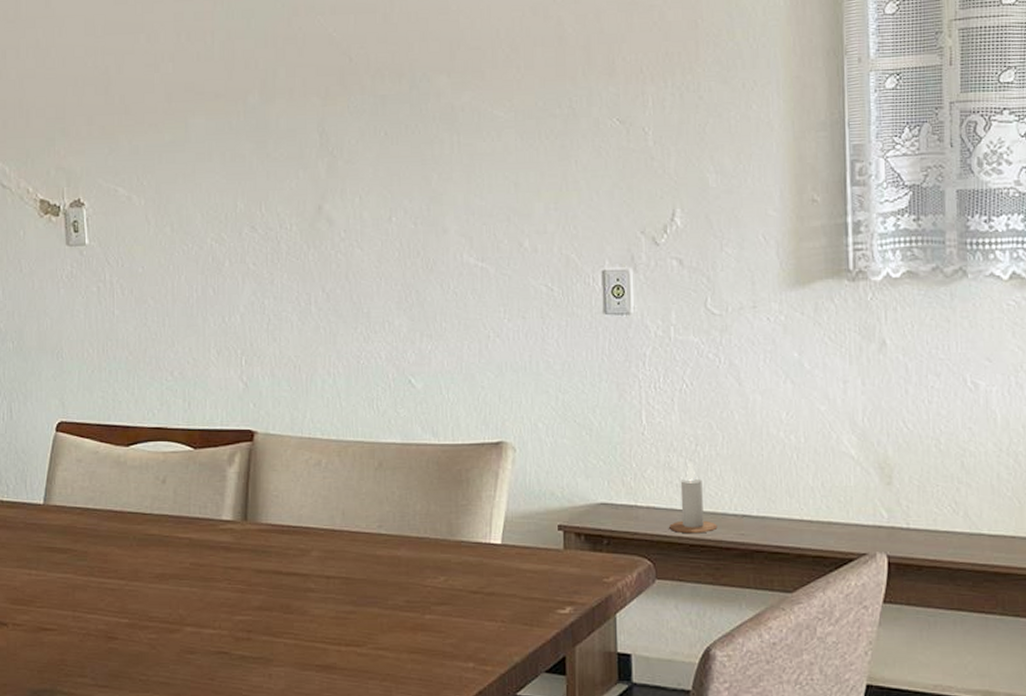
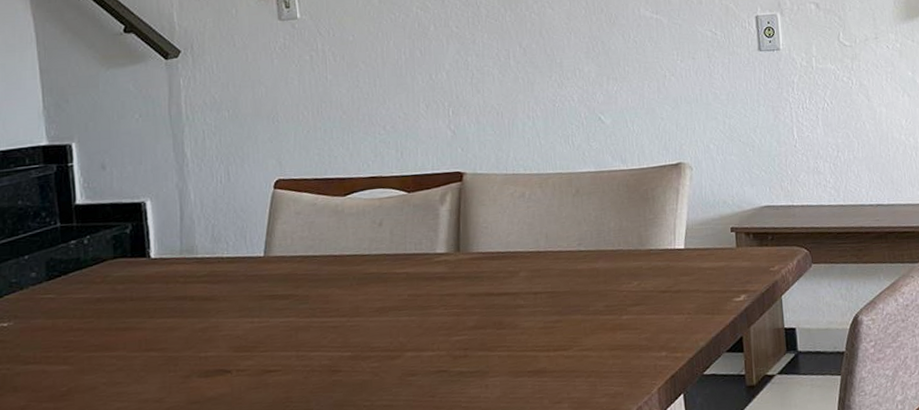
candle: present [669,462,718,534] -> none [820,165,858,224]

